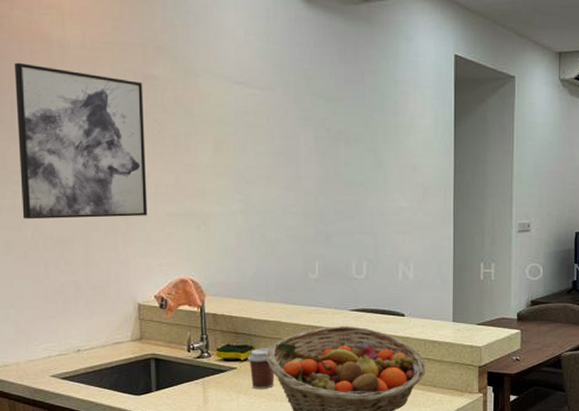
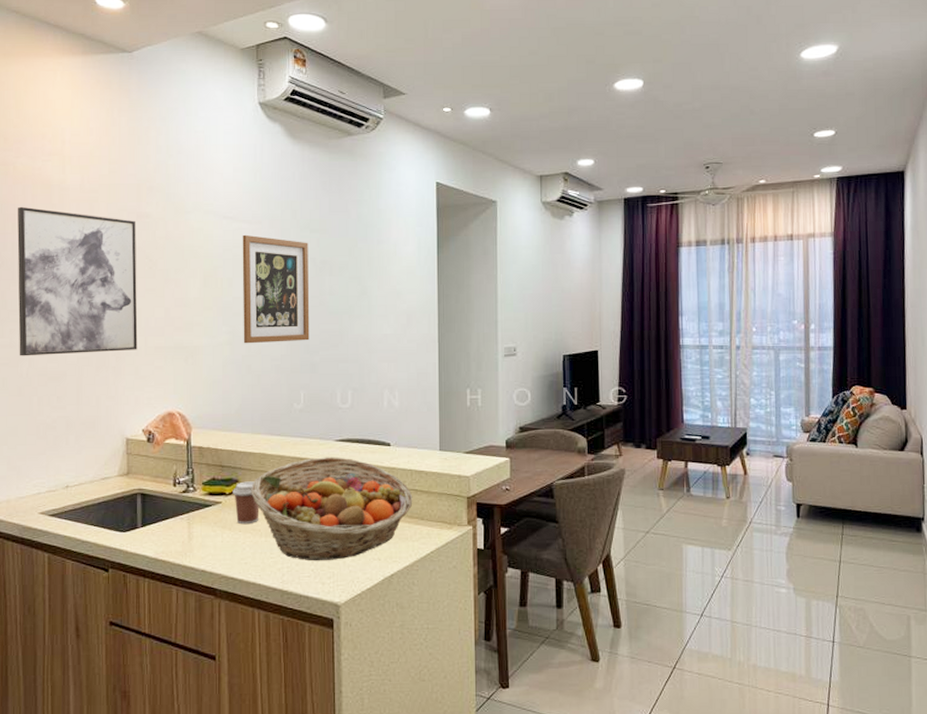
wall art: none [255,101,325,213] -> present [242,234,310,344]

